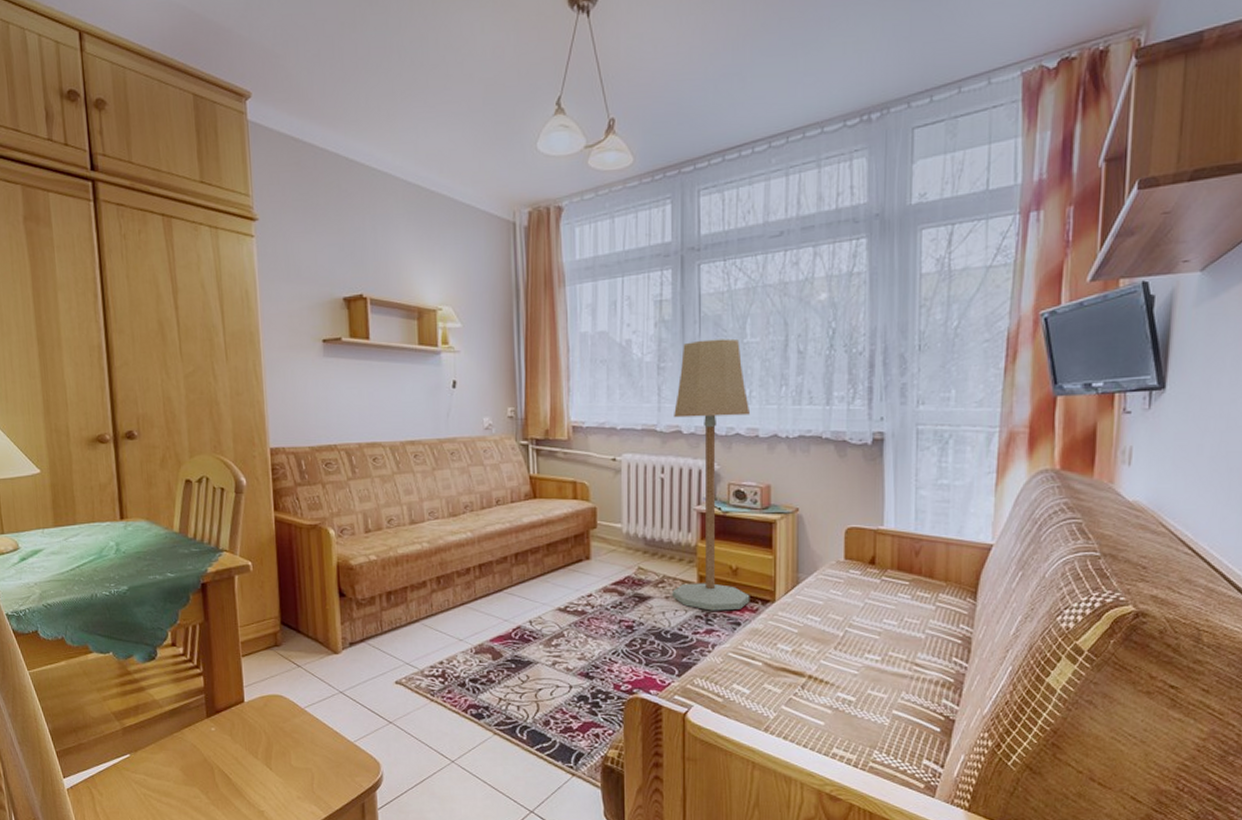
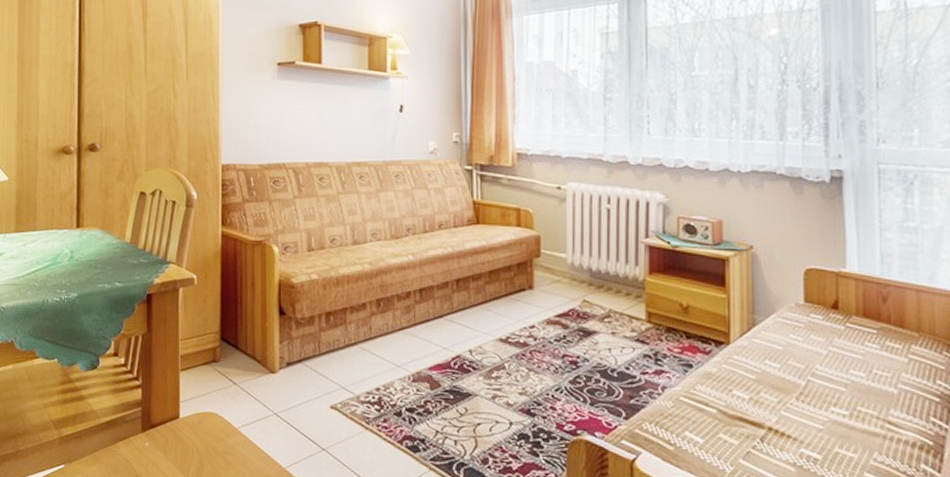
floor lamp: present [672,338,750,611] -> none [619,71,702,351]

